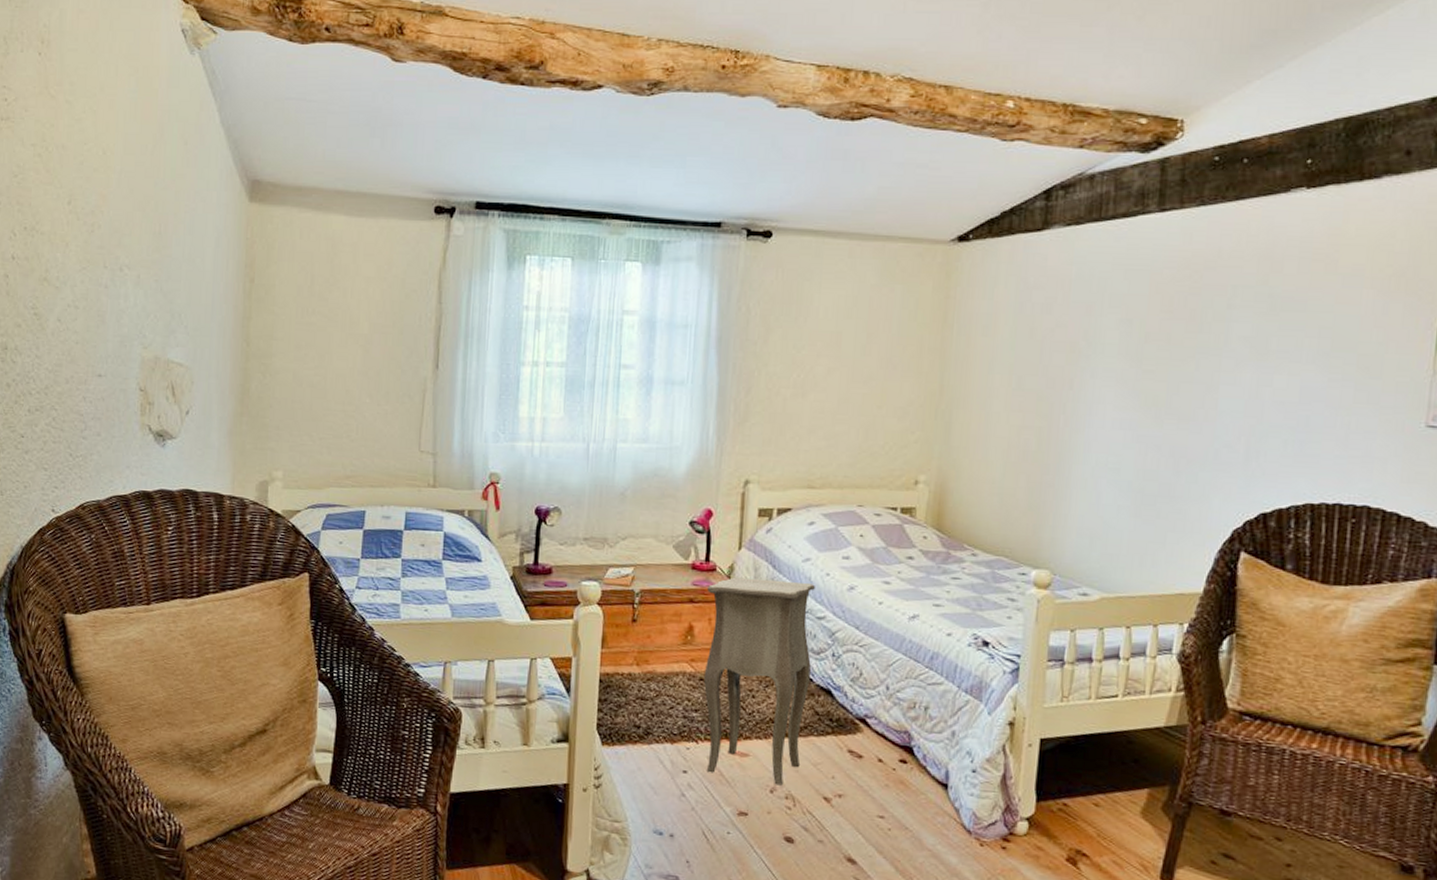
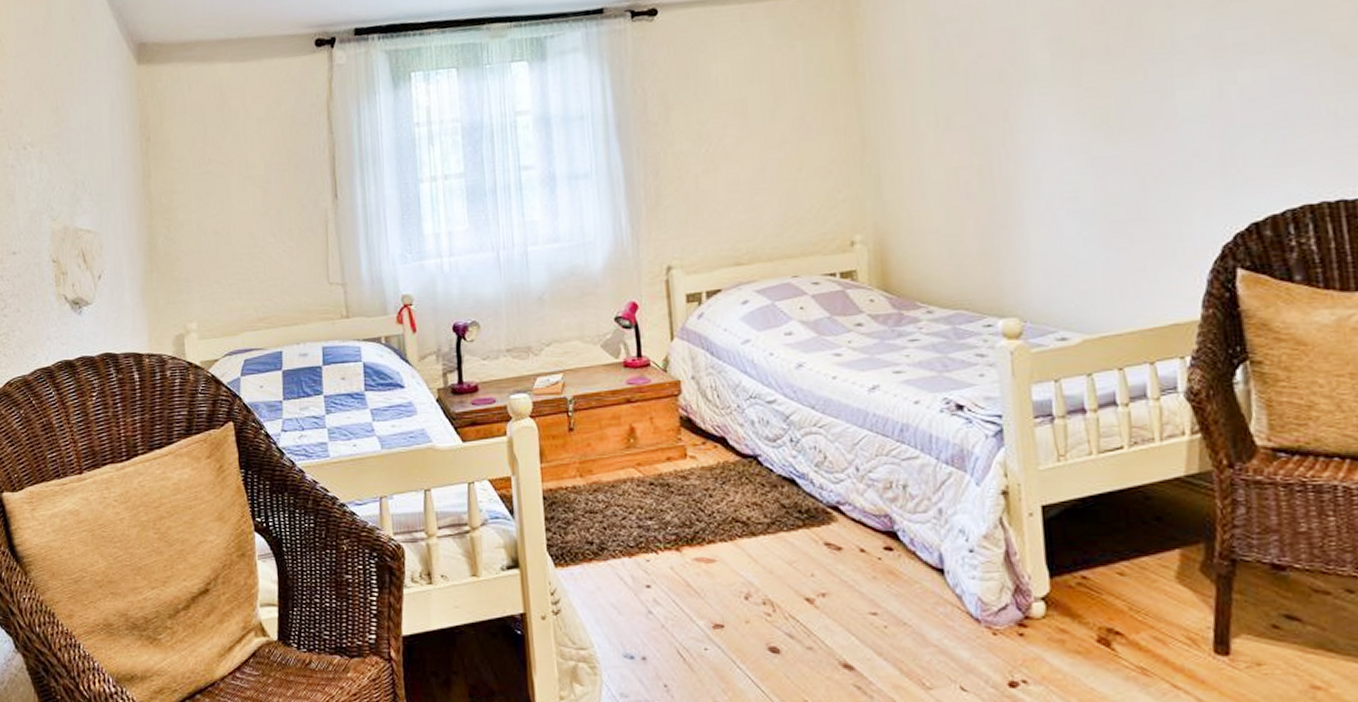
side table: present [703,577,815,786] -> none [644,366,774,590]

